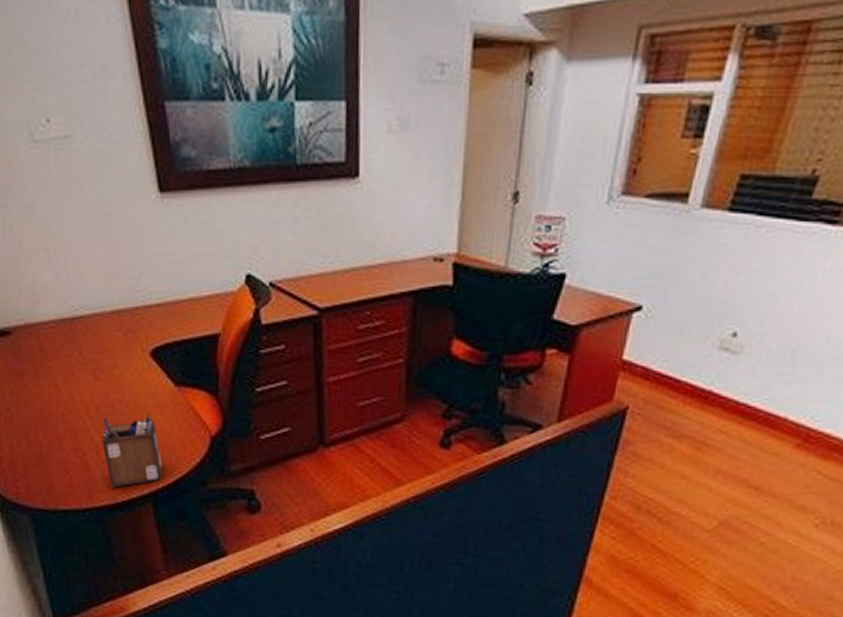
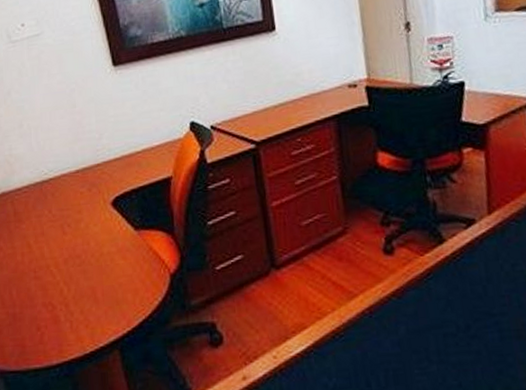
desk organizer: present [102,414,162,488] -> none [70,260,127,339]

